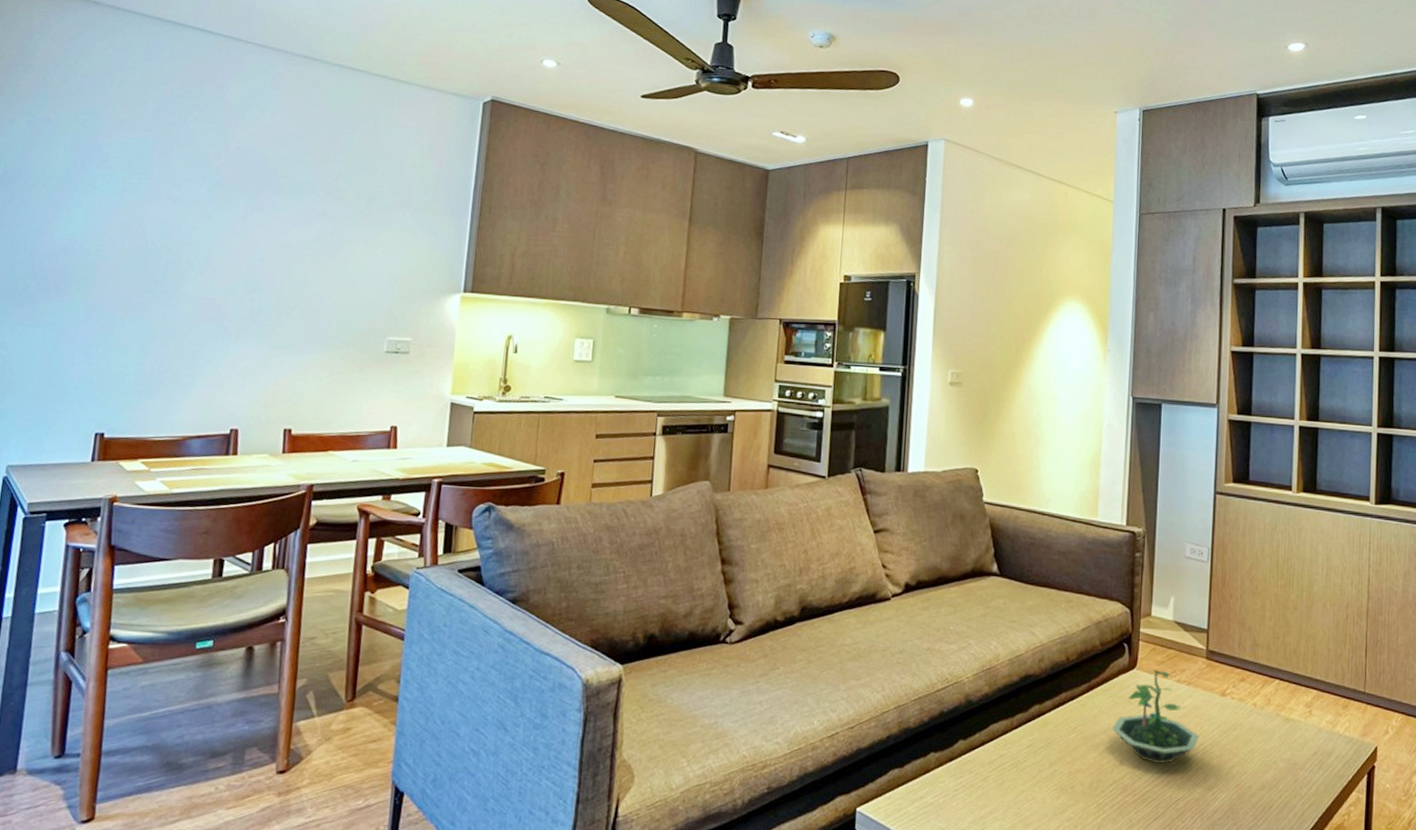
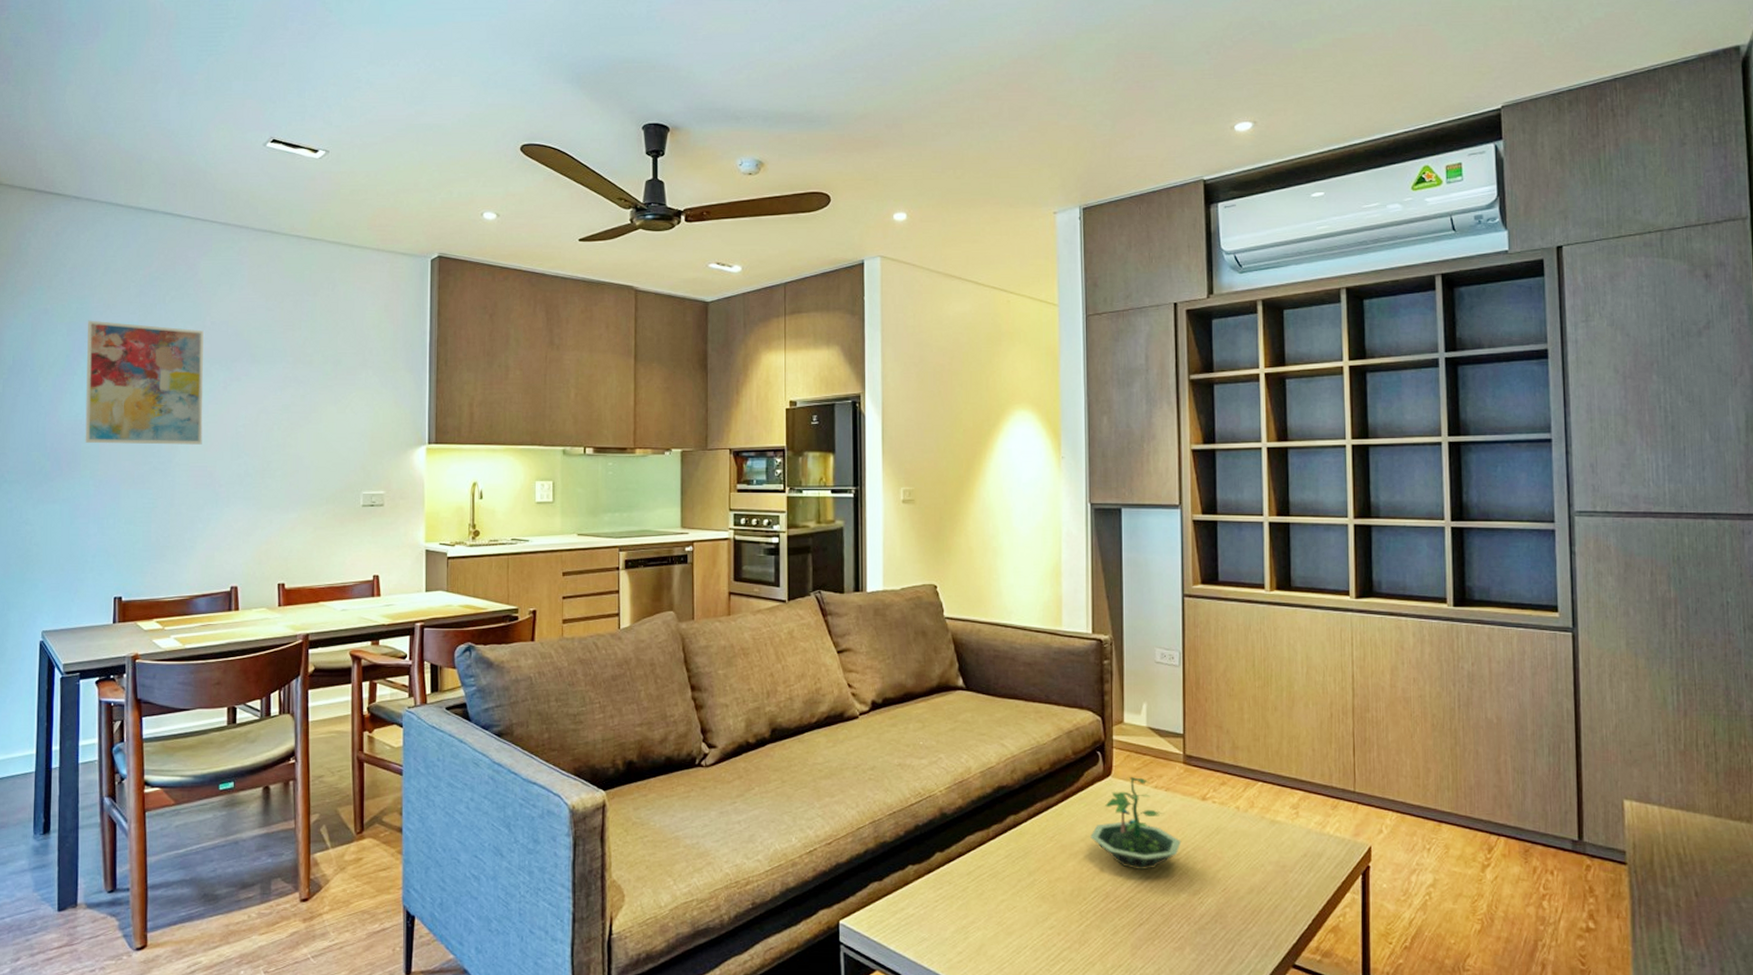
wall art: none [79,133,227,275] -> present [85,320,204,445]

